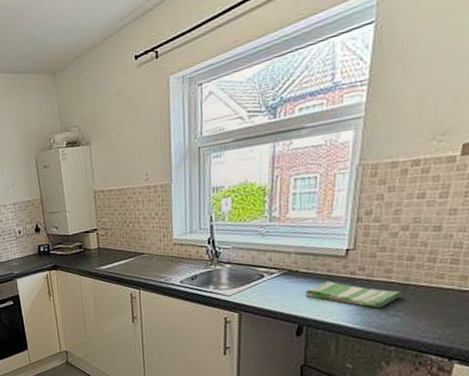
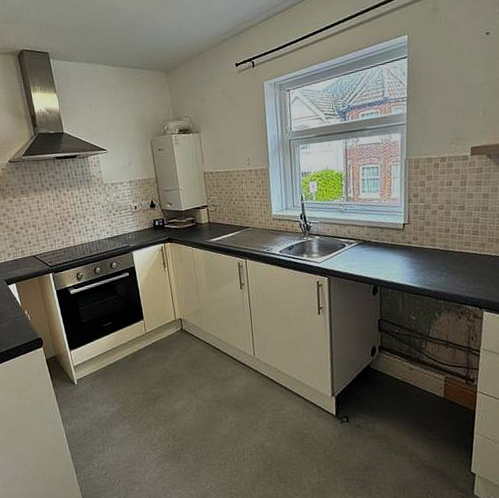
dish towel: present [305,281,403,308] -> none [377,249,444,270]

